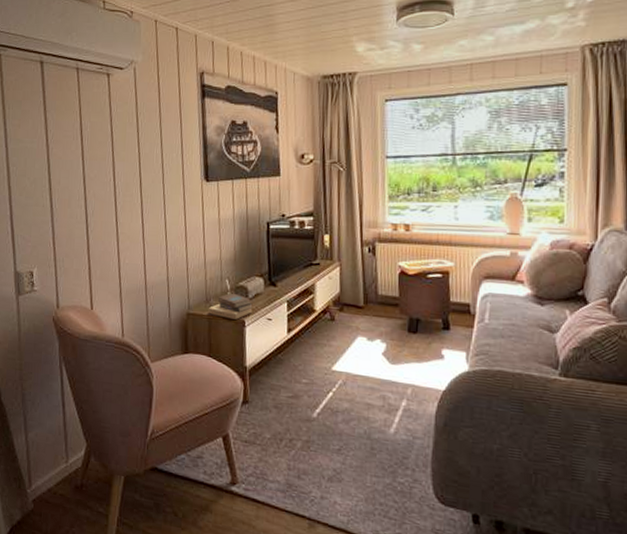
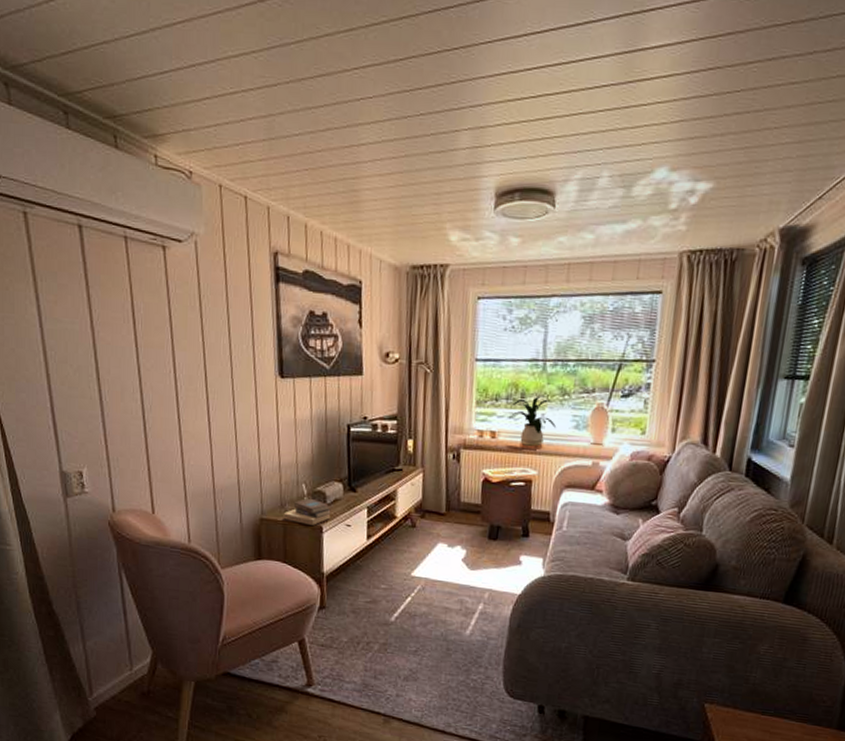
house plant: none [422,188,471,238] -> present [510,395,557,447]

